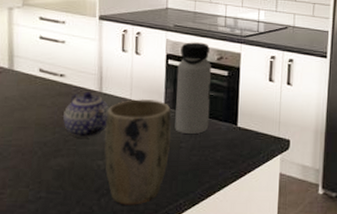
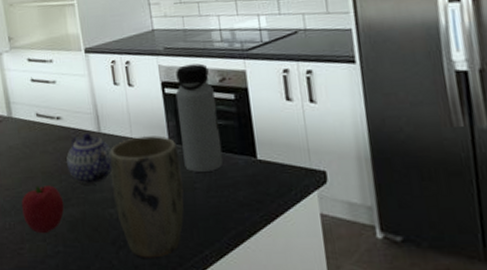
fruit: none [8,136,54,181] -> present [22,185,65,234]

